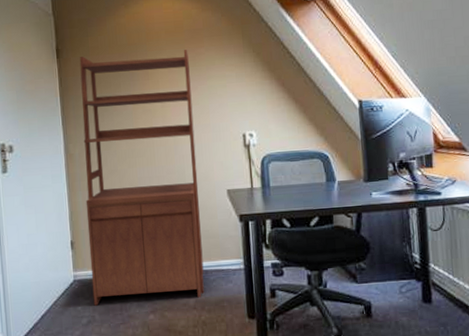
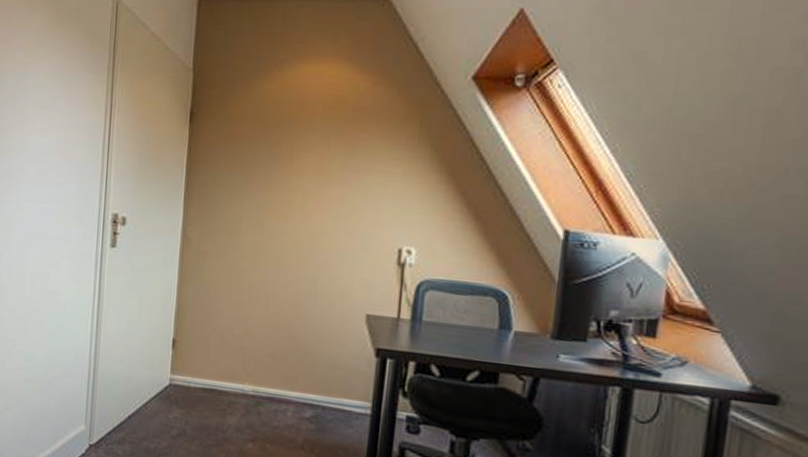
bookshelf: present [79,50,204,306] -> none [187,124,347,437]

